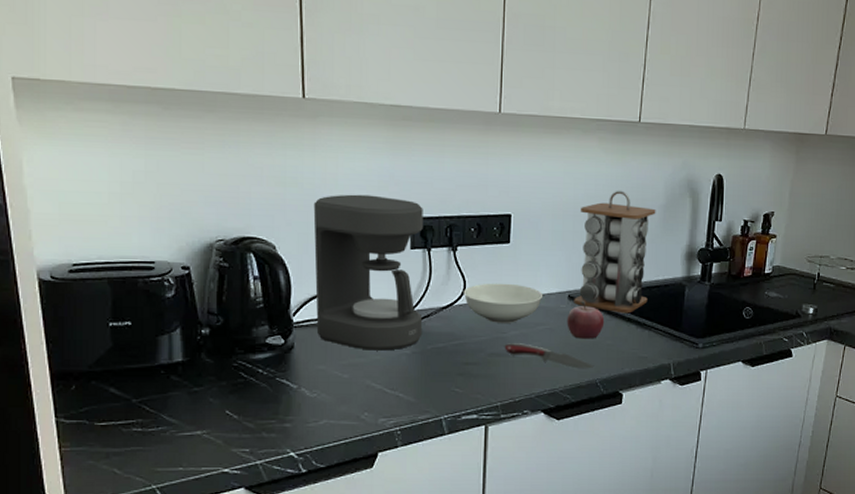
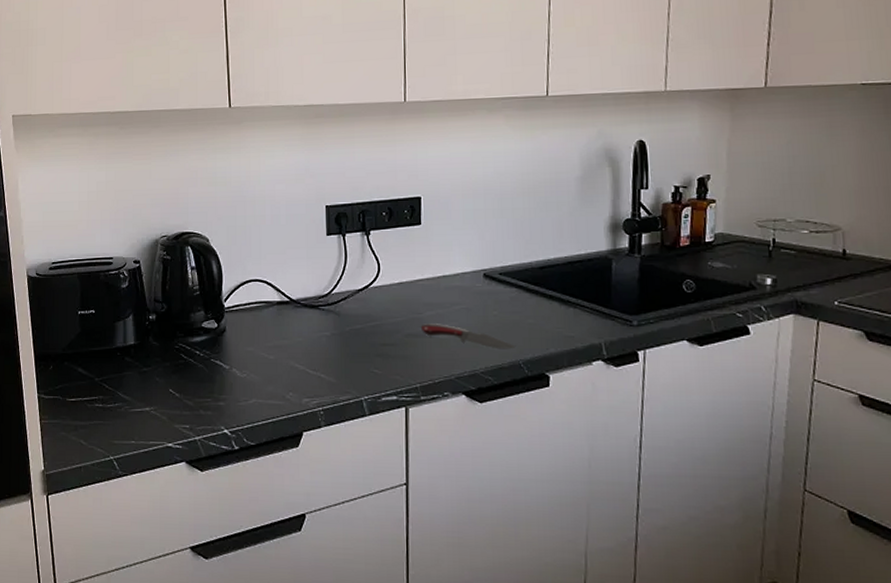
coffee maker: present [313,194,423,351] -> none [240,187,341,333]
bowl: present [463,283,543,323] -> none [377,264,458,304]
fruit: present [567,301,605,339] -> none [483,279,524,318]
spice rack: present [574,190,656,314] -> none [490,165,572,291]

